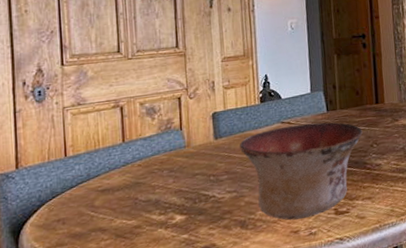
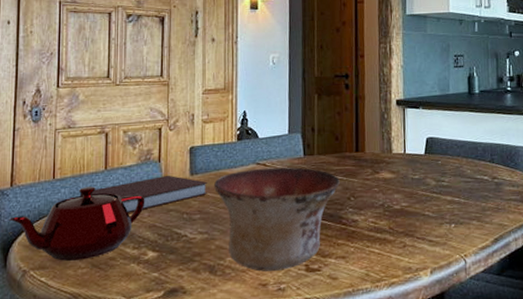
teapot: none [16,160,169,236] -> present [8,186,145,261]
notebook: none [97,141,234,182] -> present [80,175,208,213]

